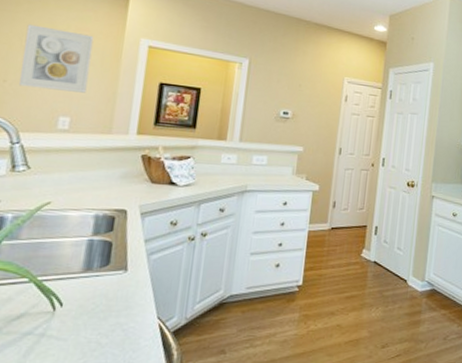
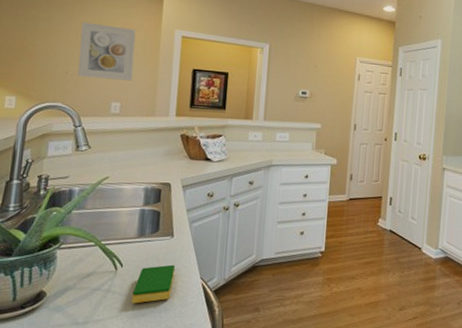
dish sponge: none [71,303,128,350] -> present [131,264,176,304]

